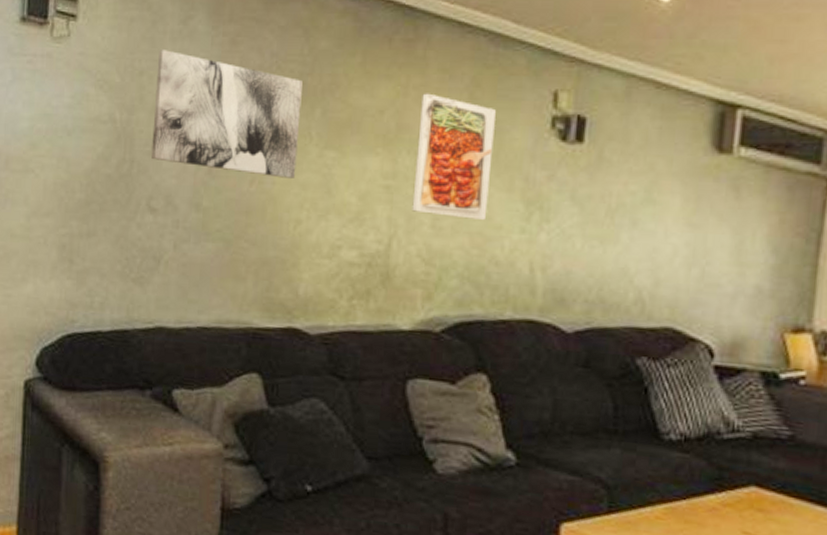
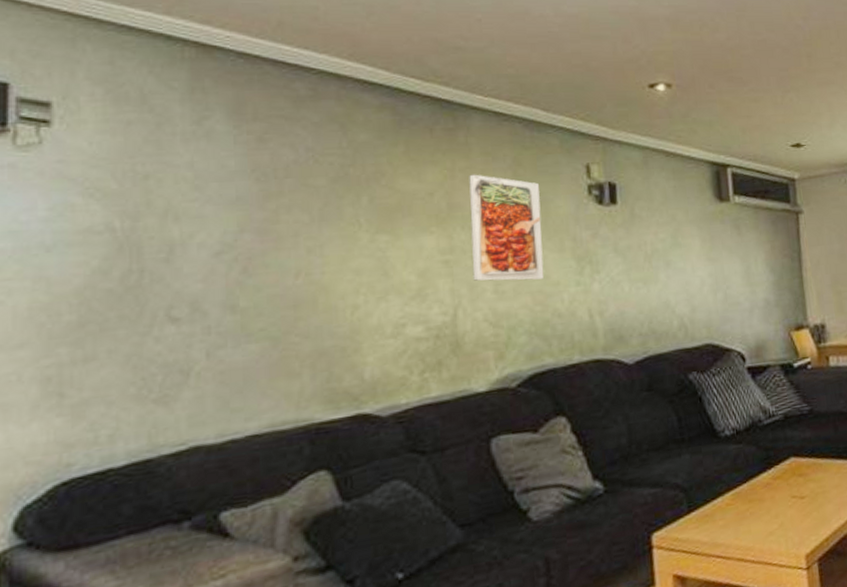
wall art: present [151,50,303,178] -> none [166,151,347,267]

